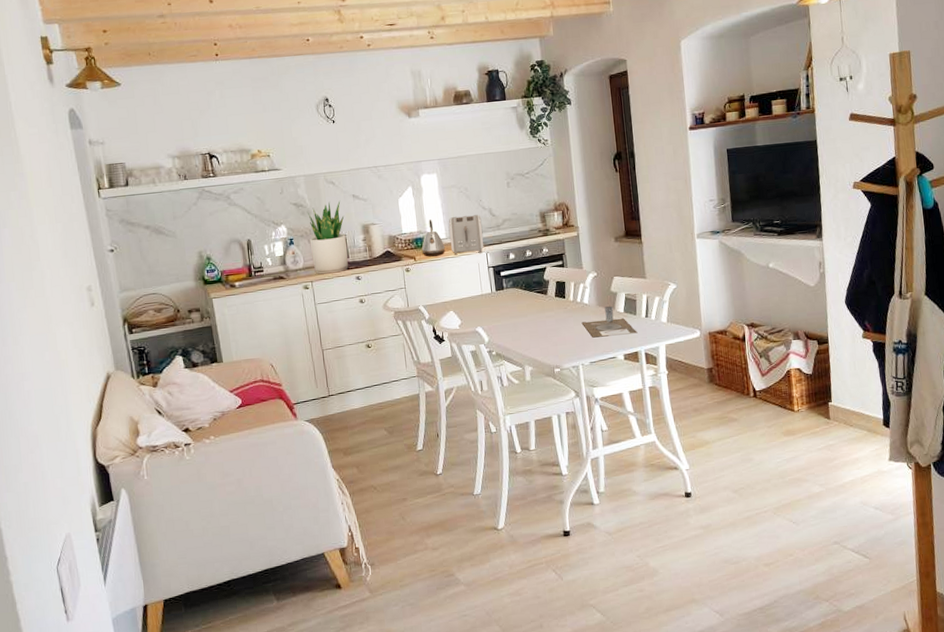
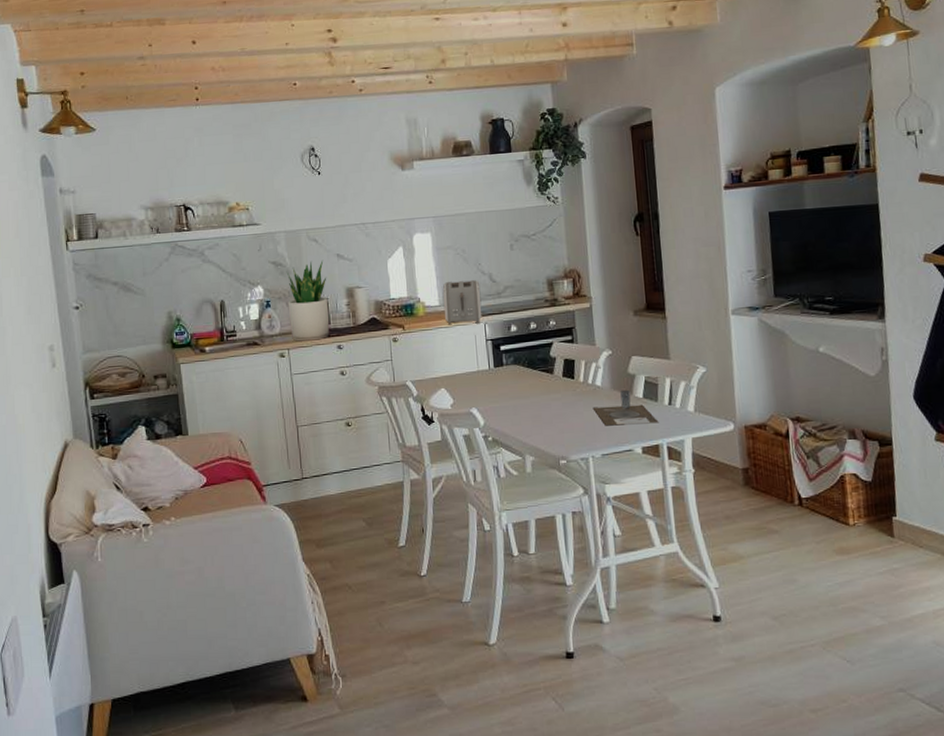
kettle: present [421,219,445,258] -> none [411,284,438,327]

